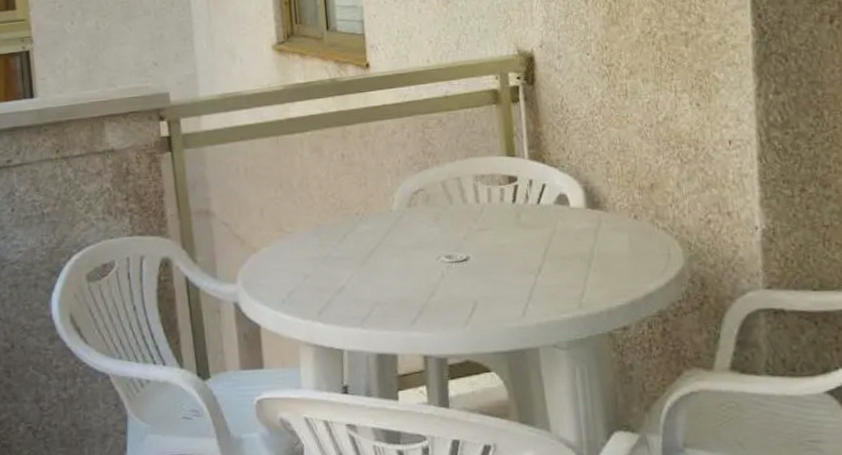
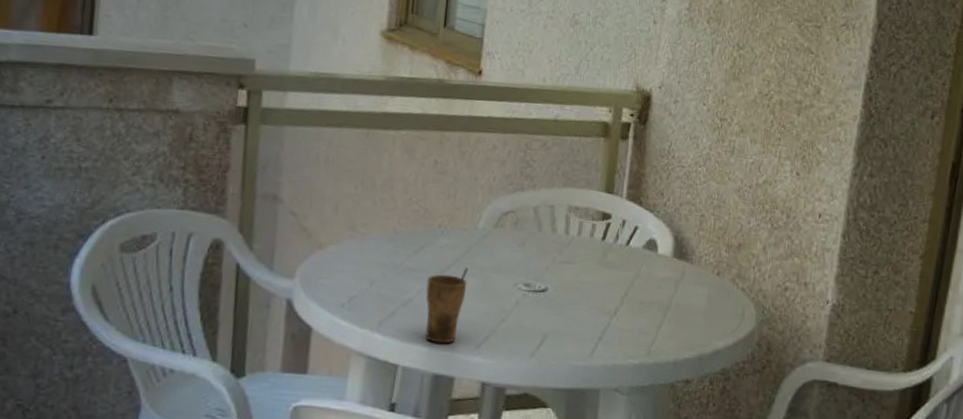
cup: none [355,249,394,324] -> present [425,267,469,344]

